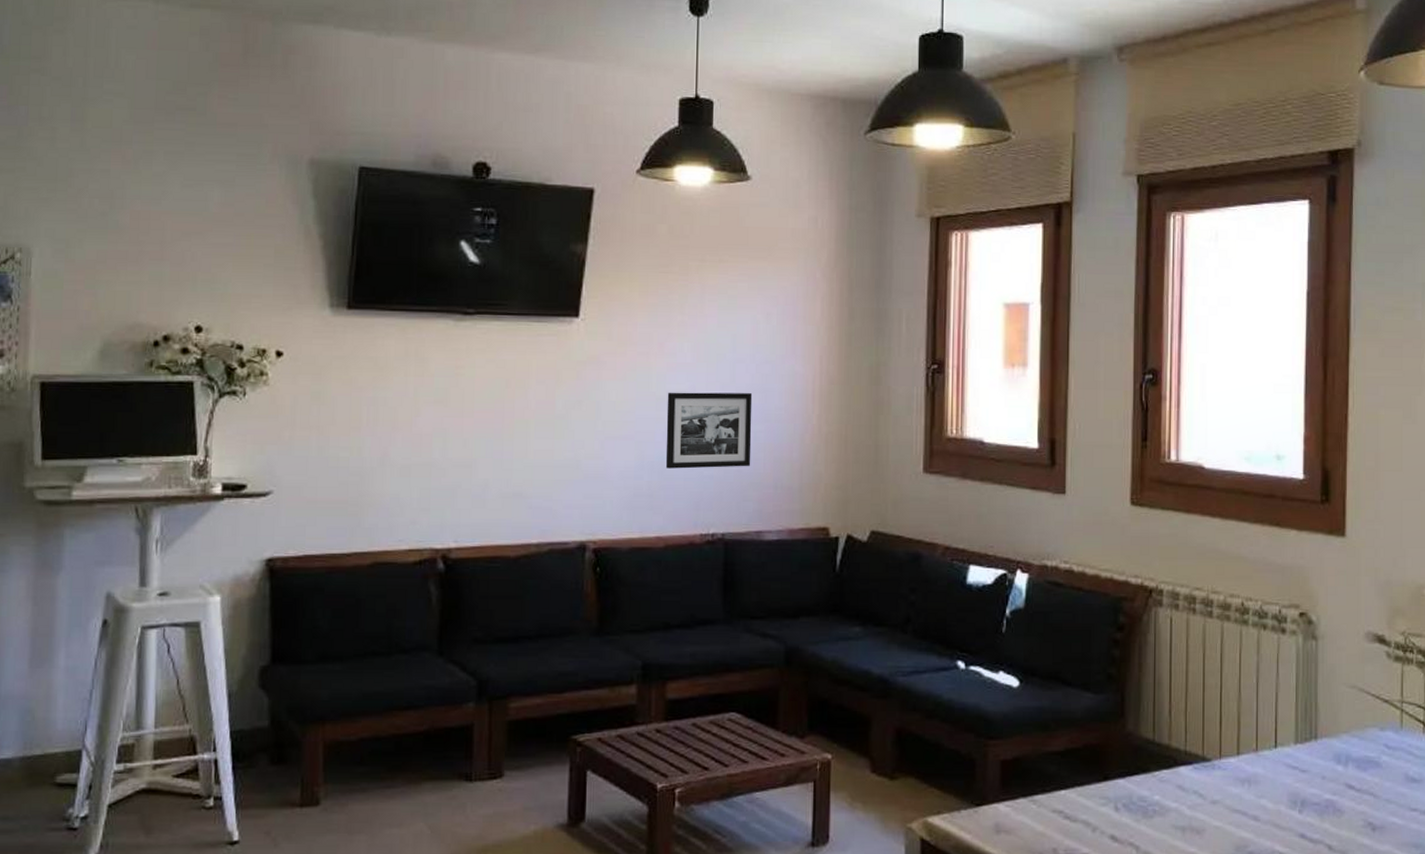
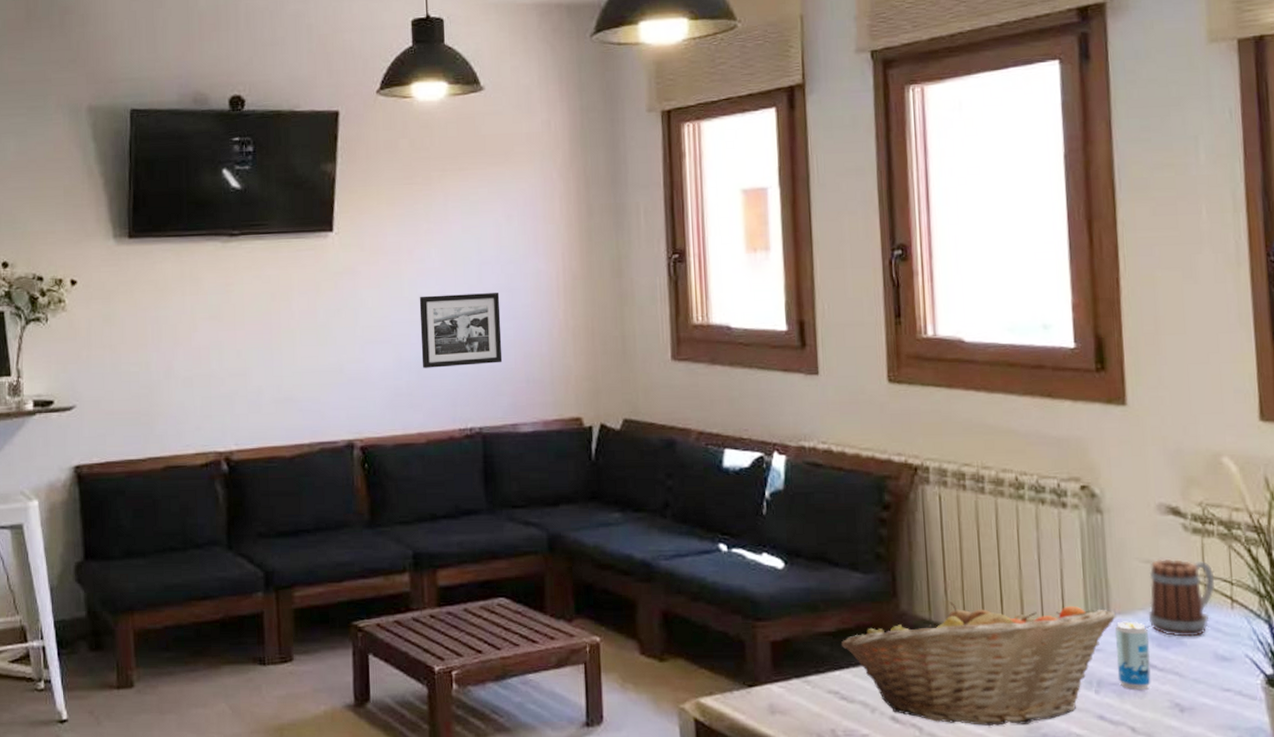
fruit basket: none [1068,723,1322,844] -> present [840,602,1116,726]
beverage can: none [1319,743,1349,809] -> present [1115,621,1151,690]
mug: none [1350,685,1411,759] -> present [1148,559,1216,637]

